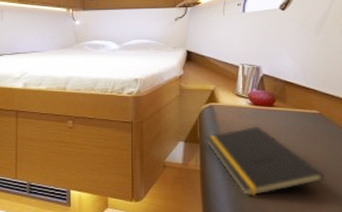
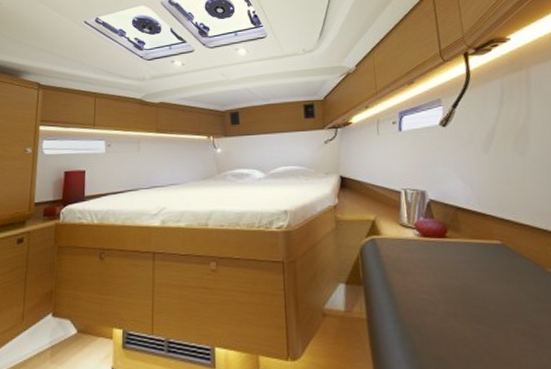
notepad: present [205,125,325,196] -> none [369,261,520,351]

